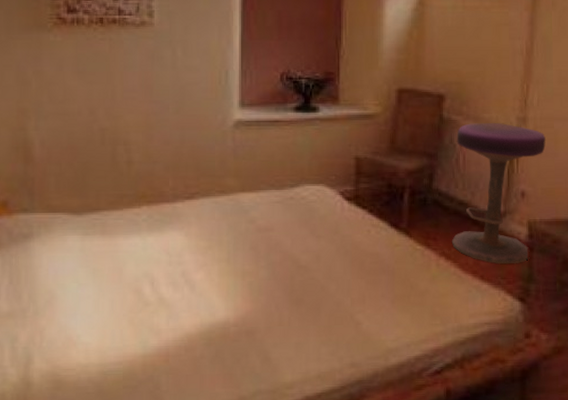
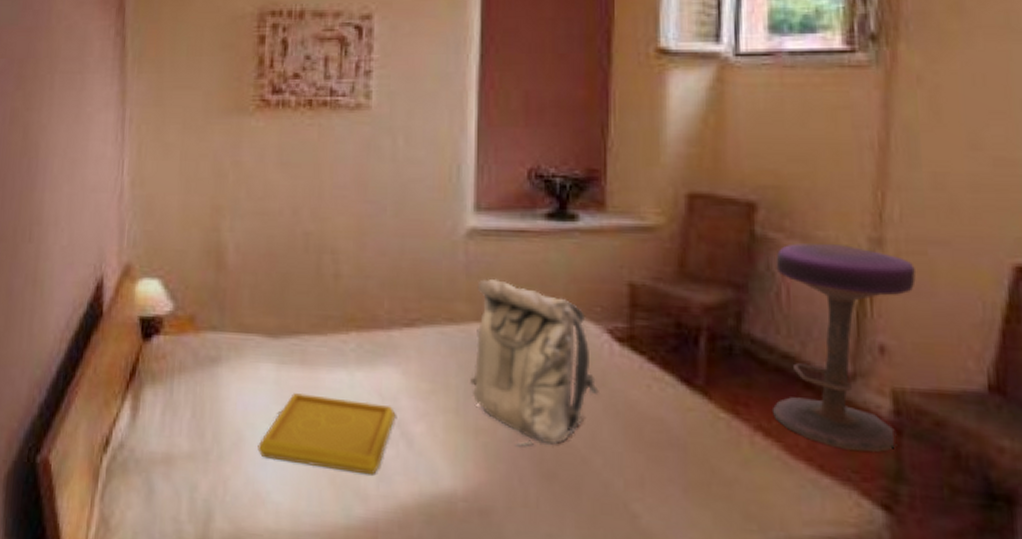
serving tray: none [68,257,181,315] -> present [258,393,396,475]
backpack: none [238,158,334,283] -> present [470,278,599,447]

